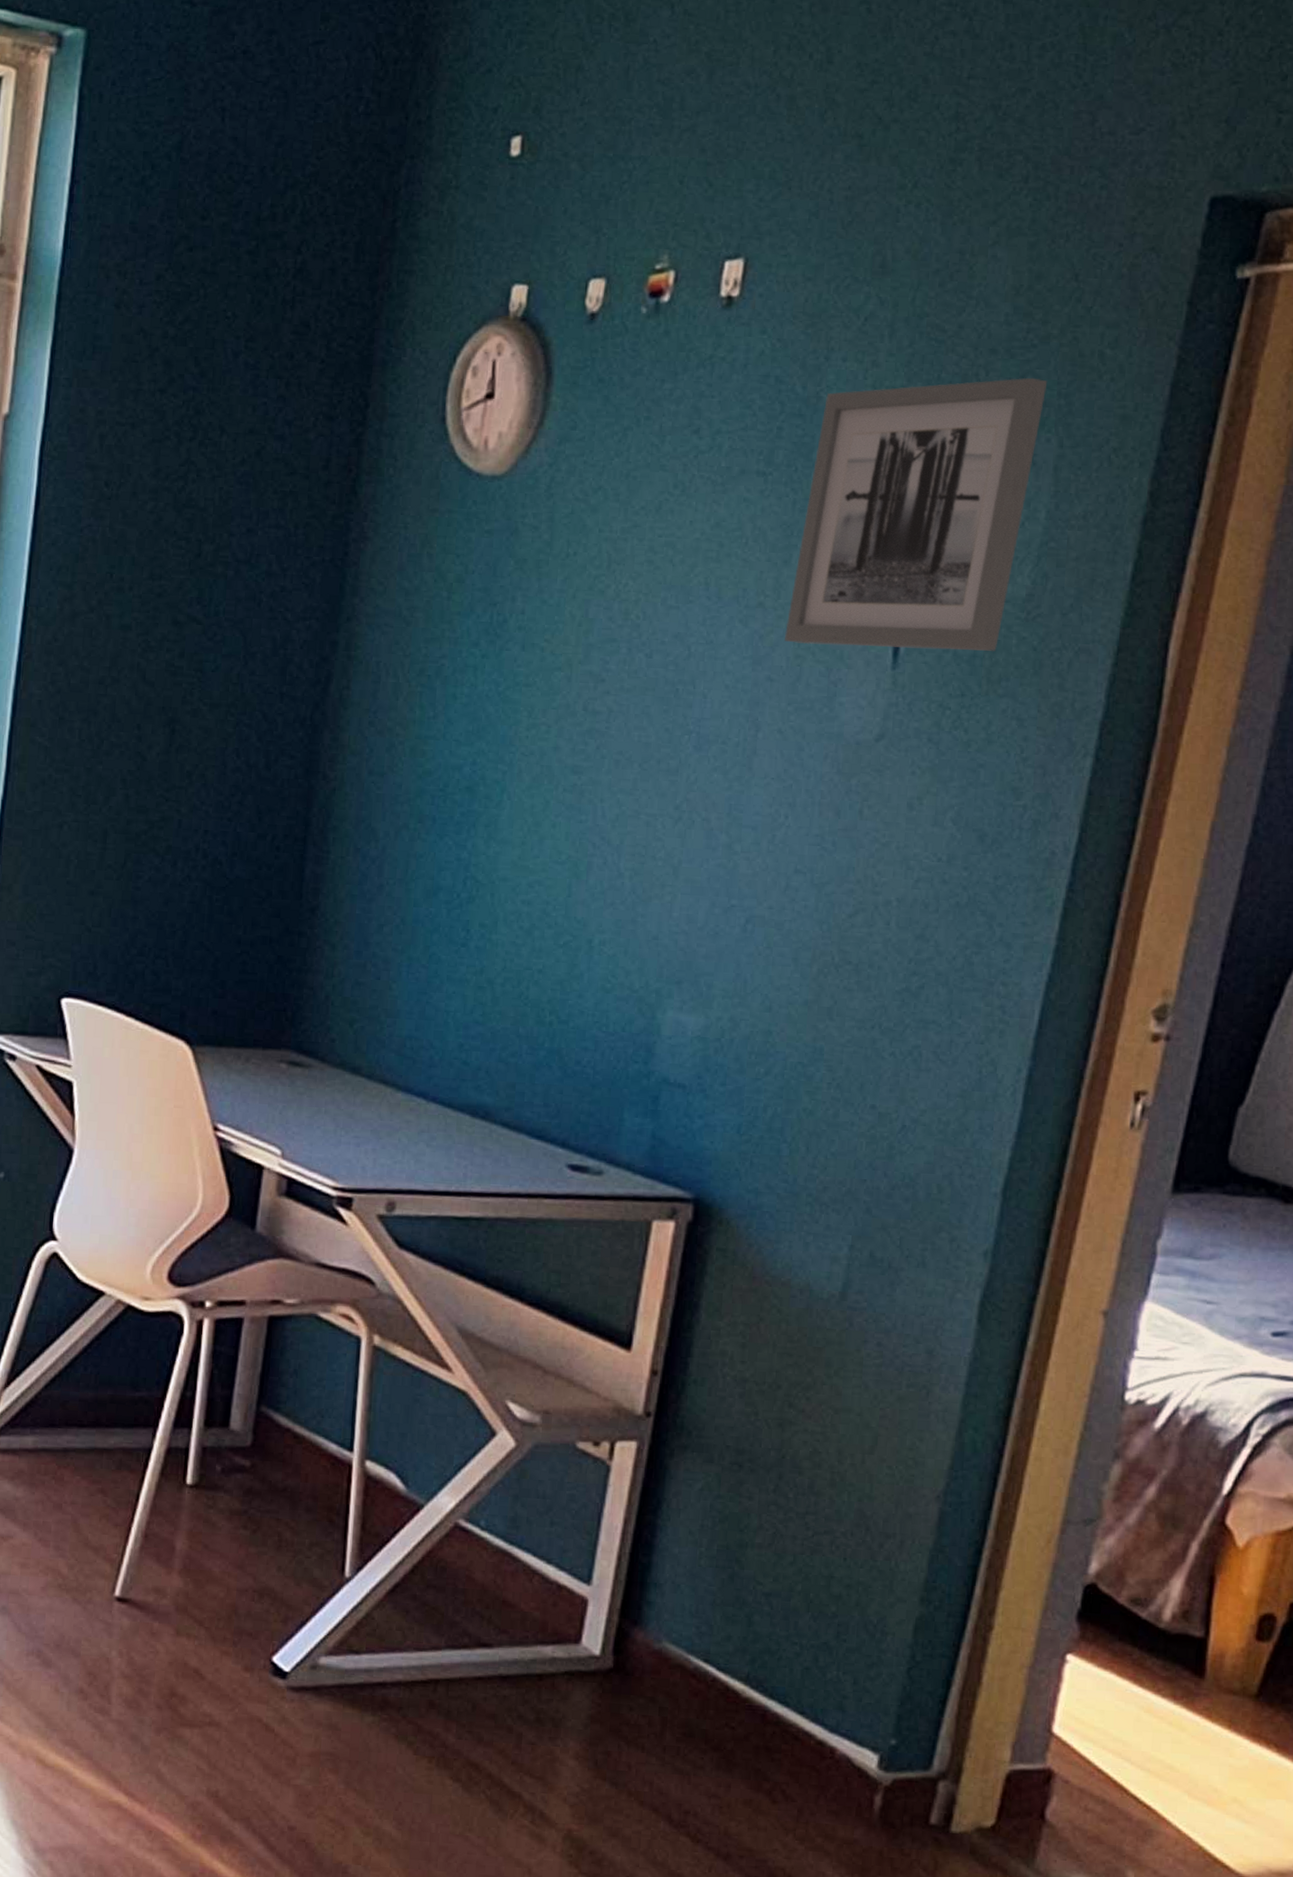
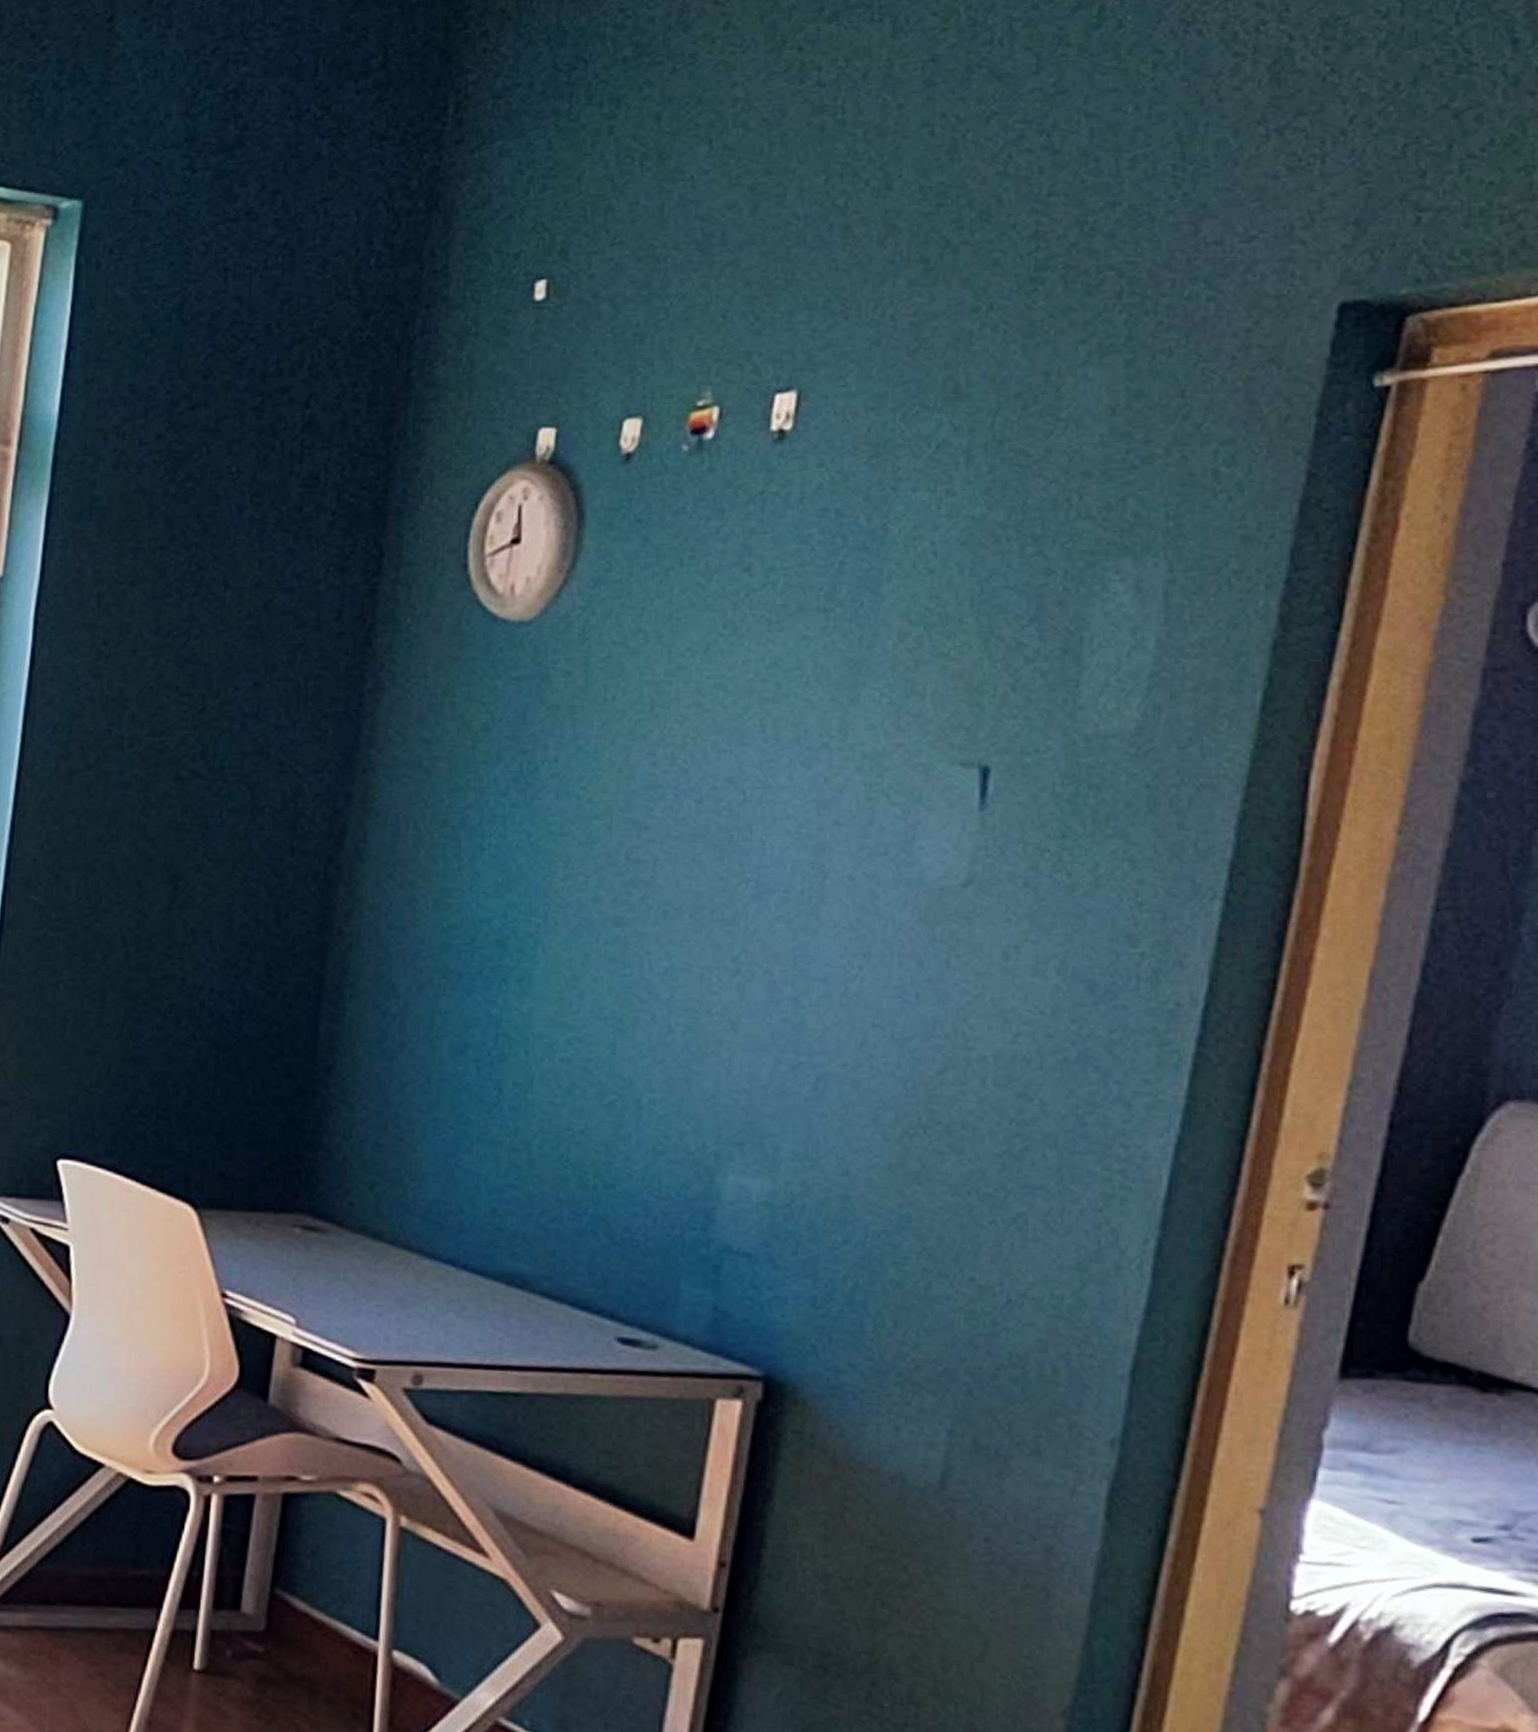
wall art: present [785,377,1048,651] -> none [854,500,1153,789]

